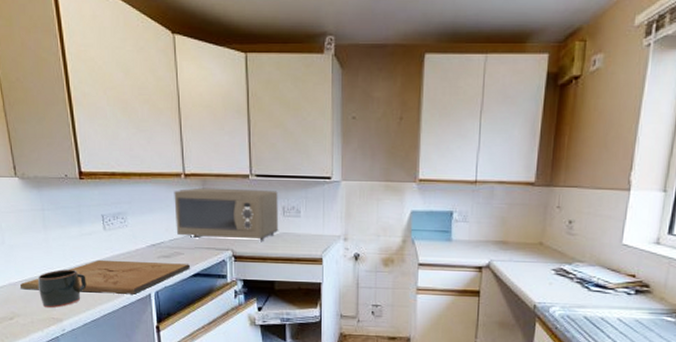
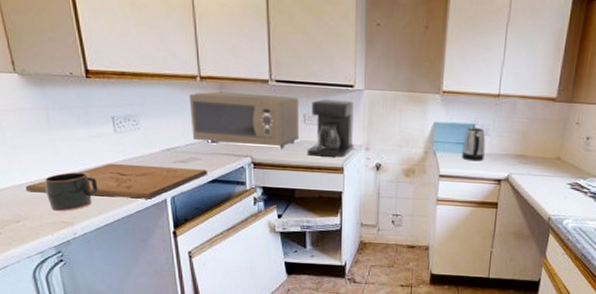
coffee maker: none [286,191,332,249] -> present [307,99,354,158]
kettle: none [441,213,465,249] -> present [462,126,486,162]

